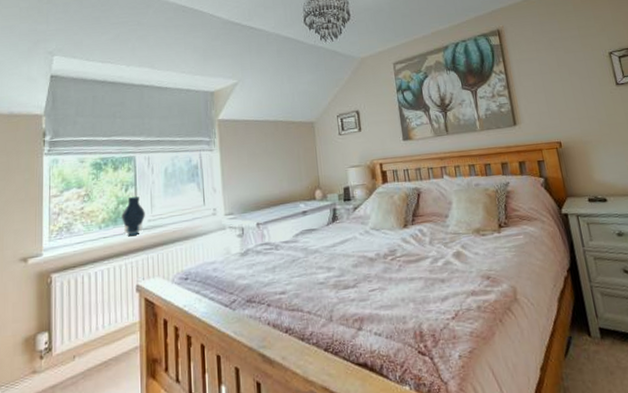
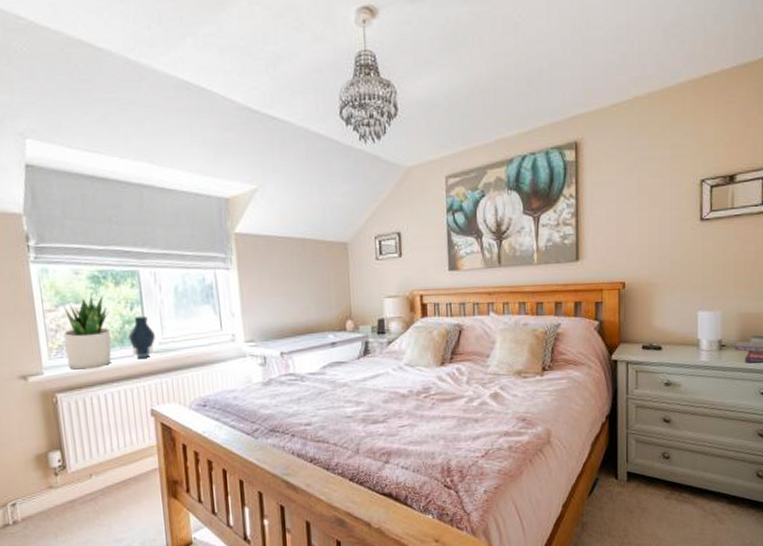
planter: none [65,180,107,250] -> present [63,295,112,371]

